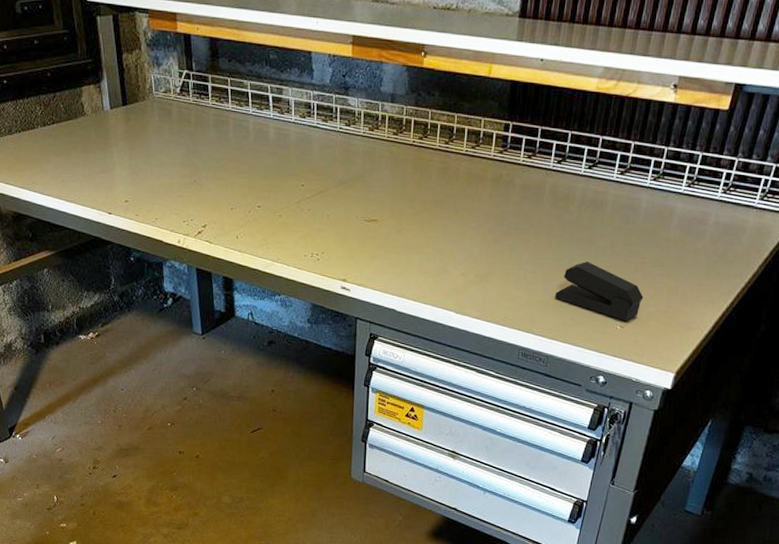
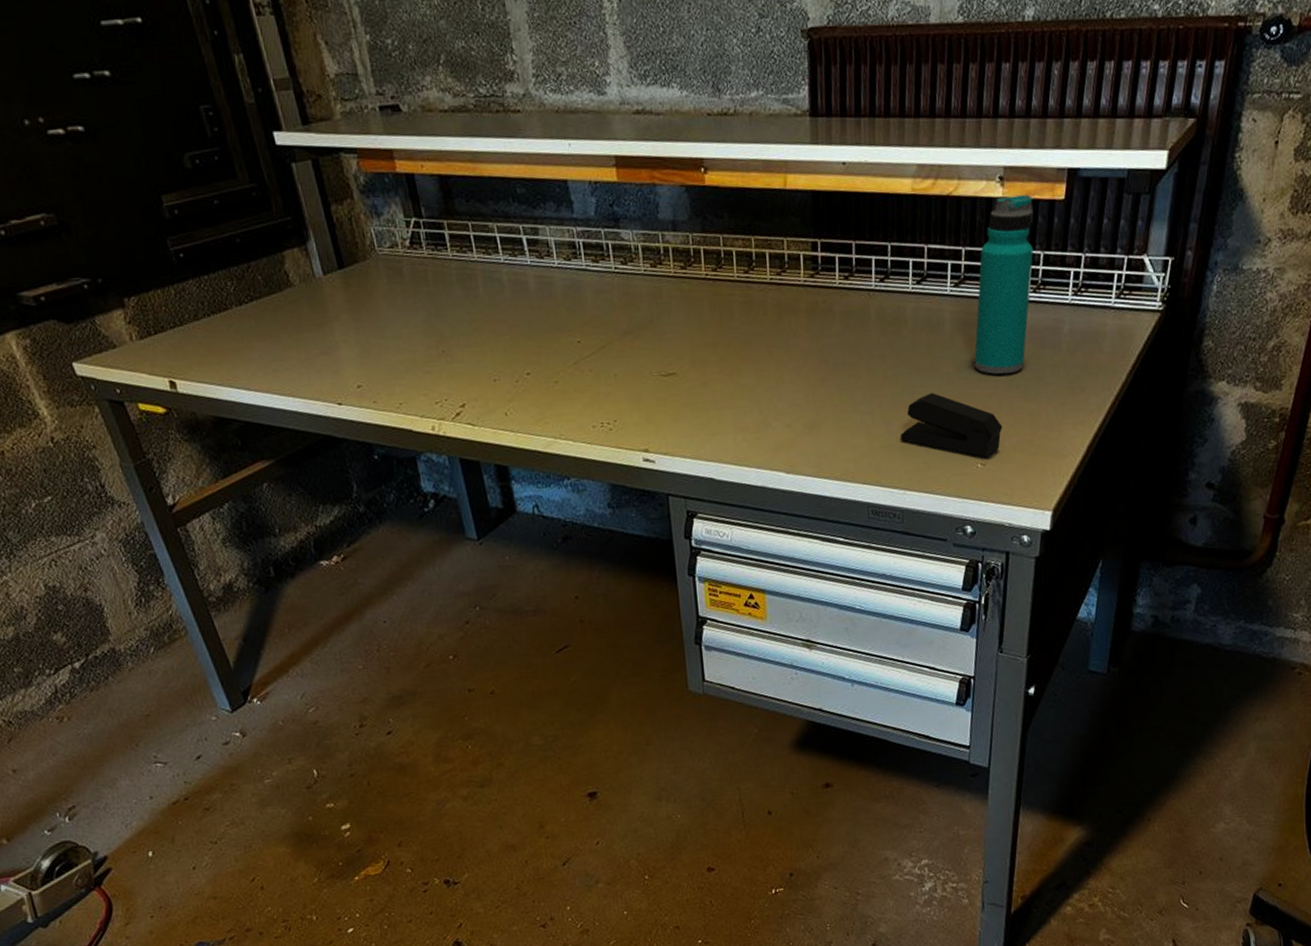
water bottle: none [627,102,700,254] -> present [974,195,1034,375]

